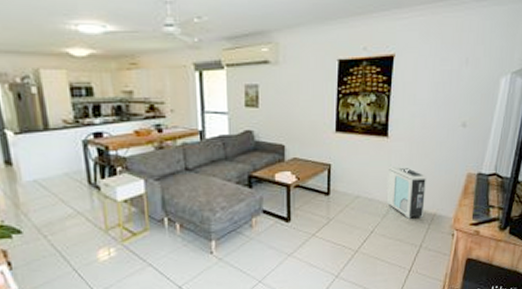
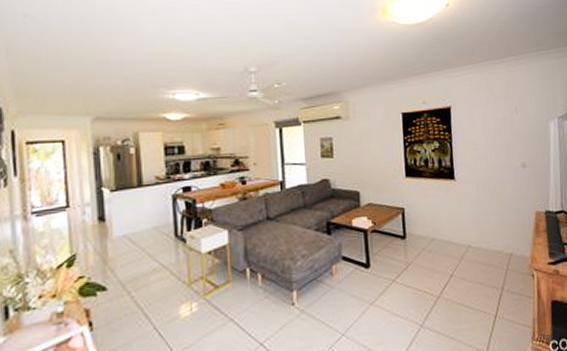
air purifier: present [386,164,427,219] -> none [458,205,501,260]

